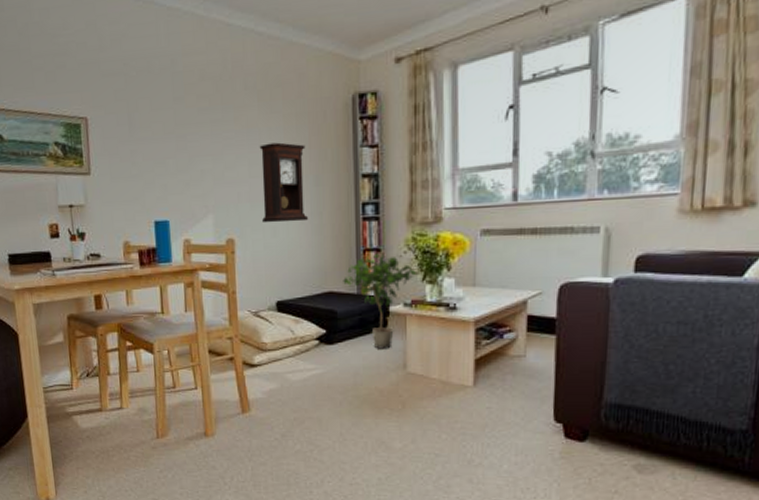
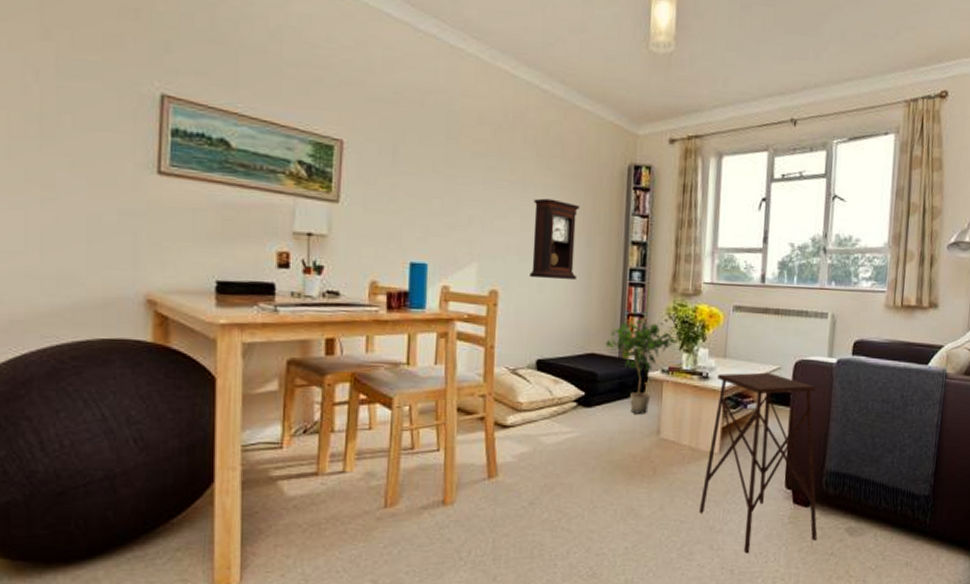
side table: none [454,299,597,487] -> present [698,372,818,553]

